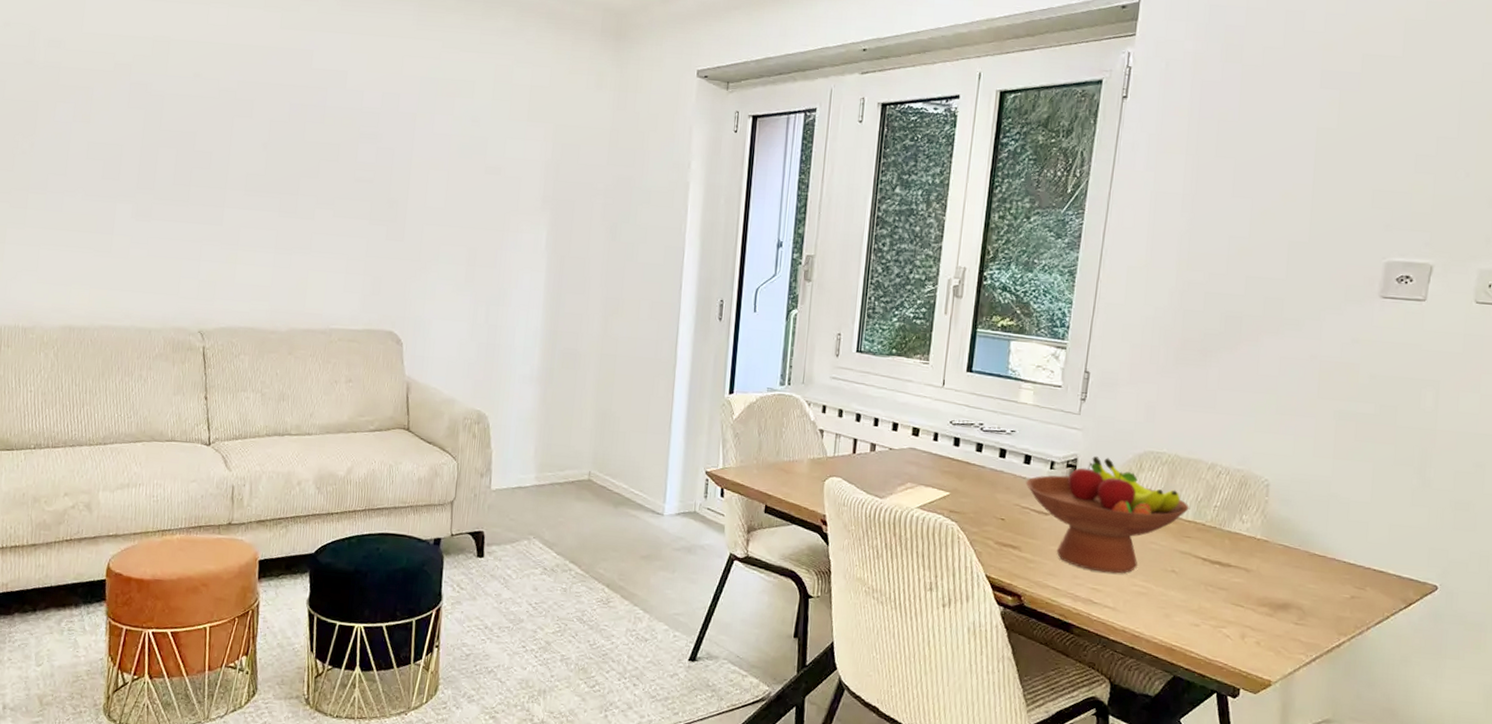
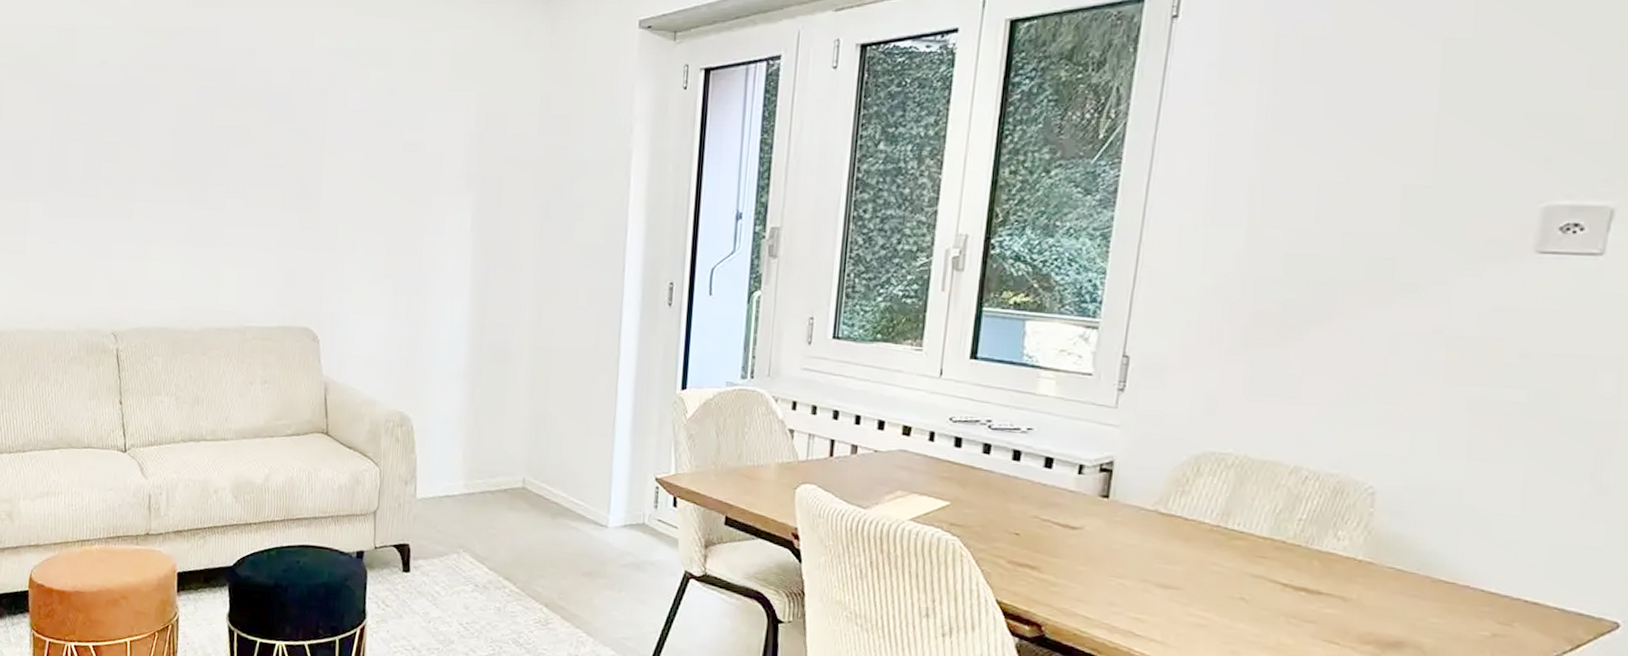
fruit bowl: present [1026,455,1189,574] -> none [1046,457,1264,601]

